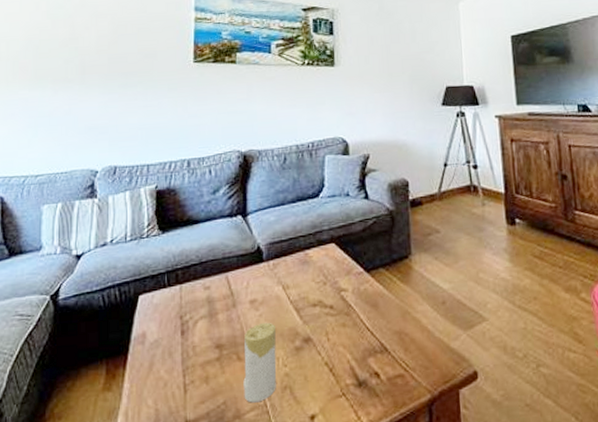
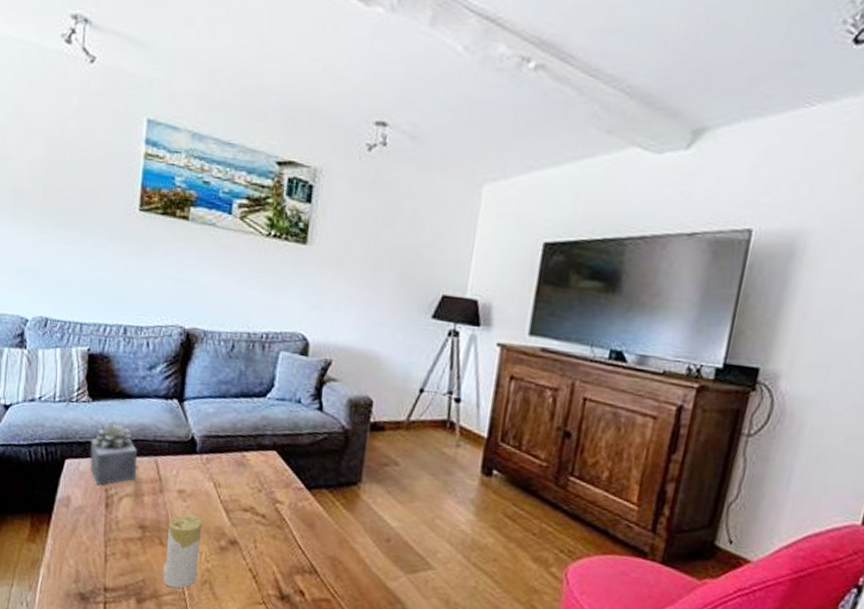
succulent plant: none [163,249,210,315] -> present [89,423,138,486]

